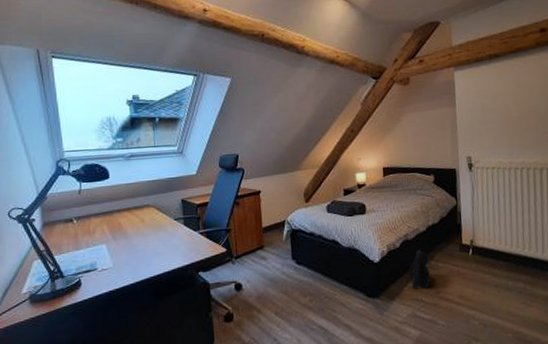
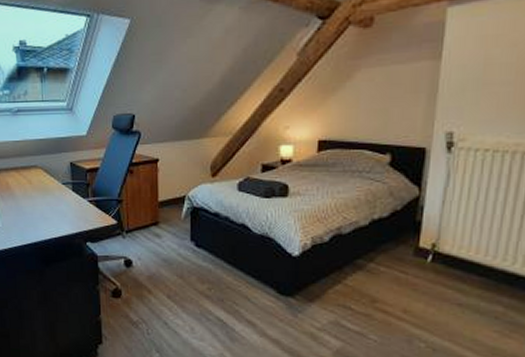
backpack: present [408,250,432,290] -> none [336,247,368,296]

